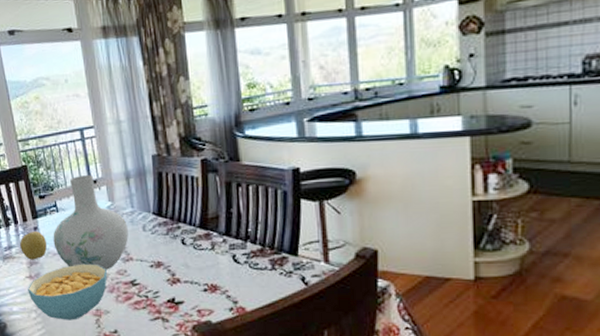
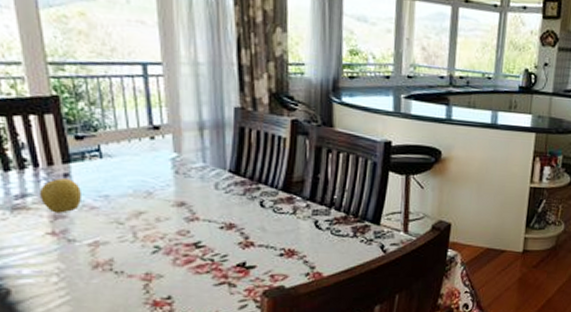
cereal bowl: present [28,263,107,320] -> none [48,221,164,286]
vase: present [53,175,129,270] -> none [92,118,196,230]

